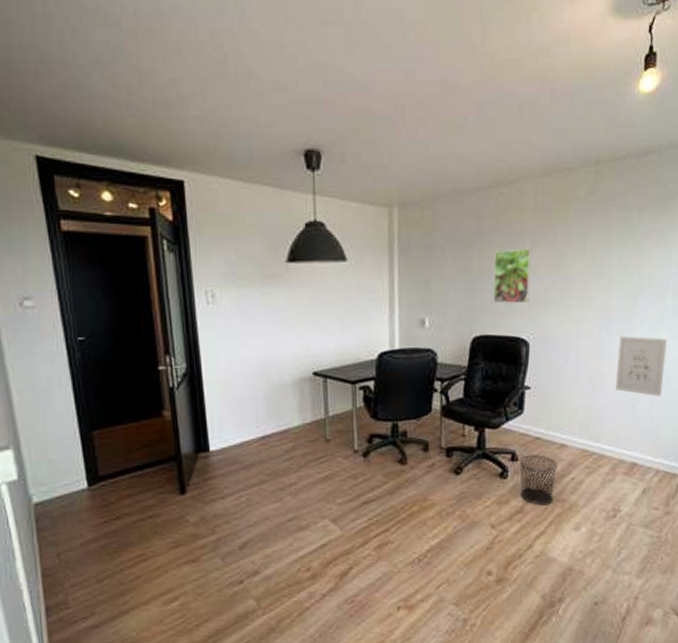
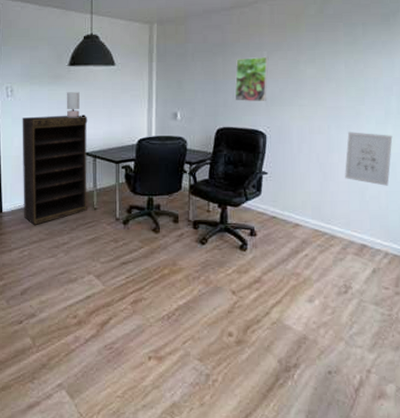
bookshelf: none [228,325,318,464] -> present [22,115,88,225]
table lamp: none [285,296,311,328] -> present [66,92,86,117]
waste bin: present [519,453,559,506] -> none [257,230,293,277]

